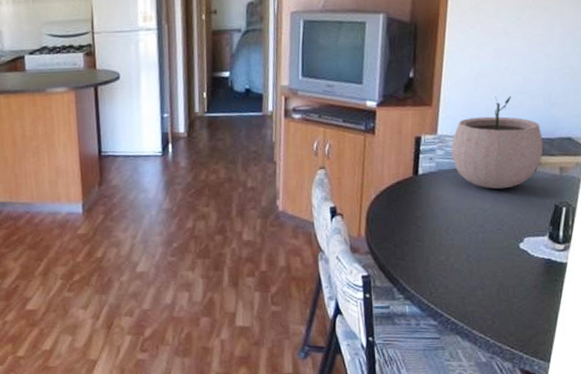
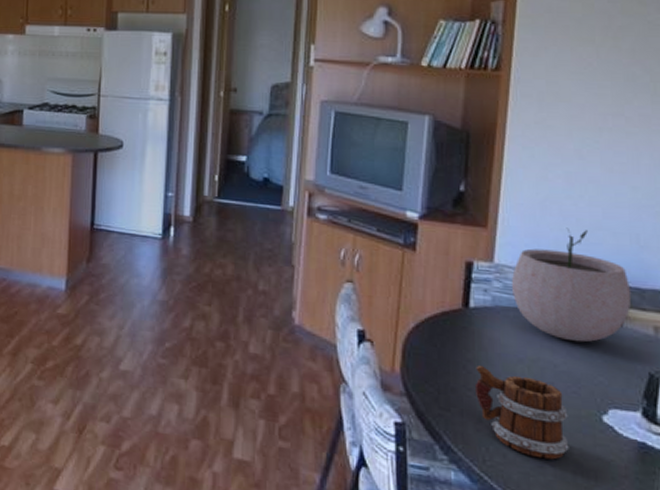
mug: none [423,220,495,284] -> present [474,366,569,460]

